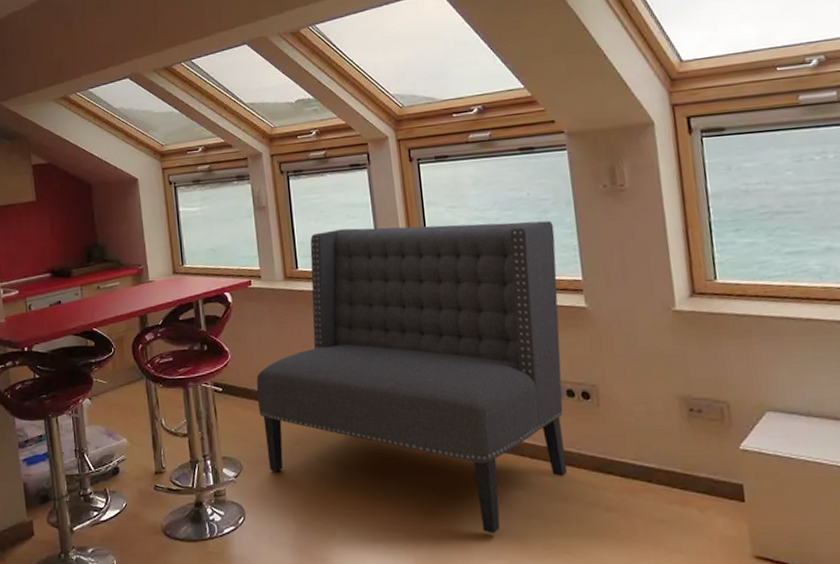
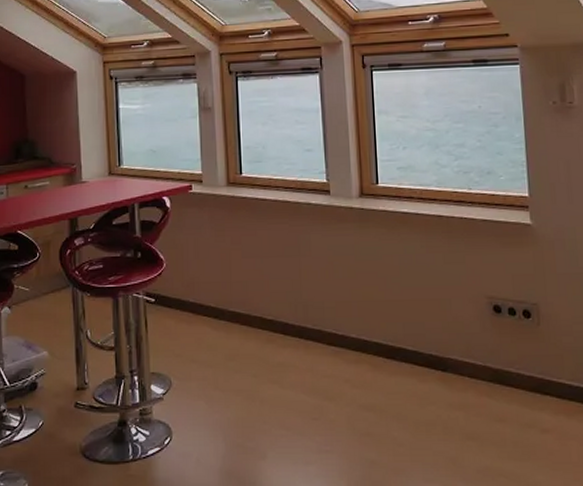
sofa: present [256,221,568,534] -> none [191,134,506,456]

